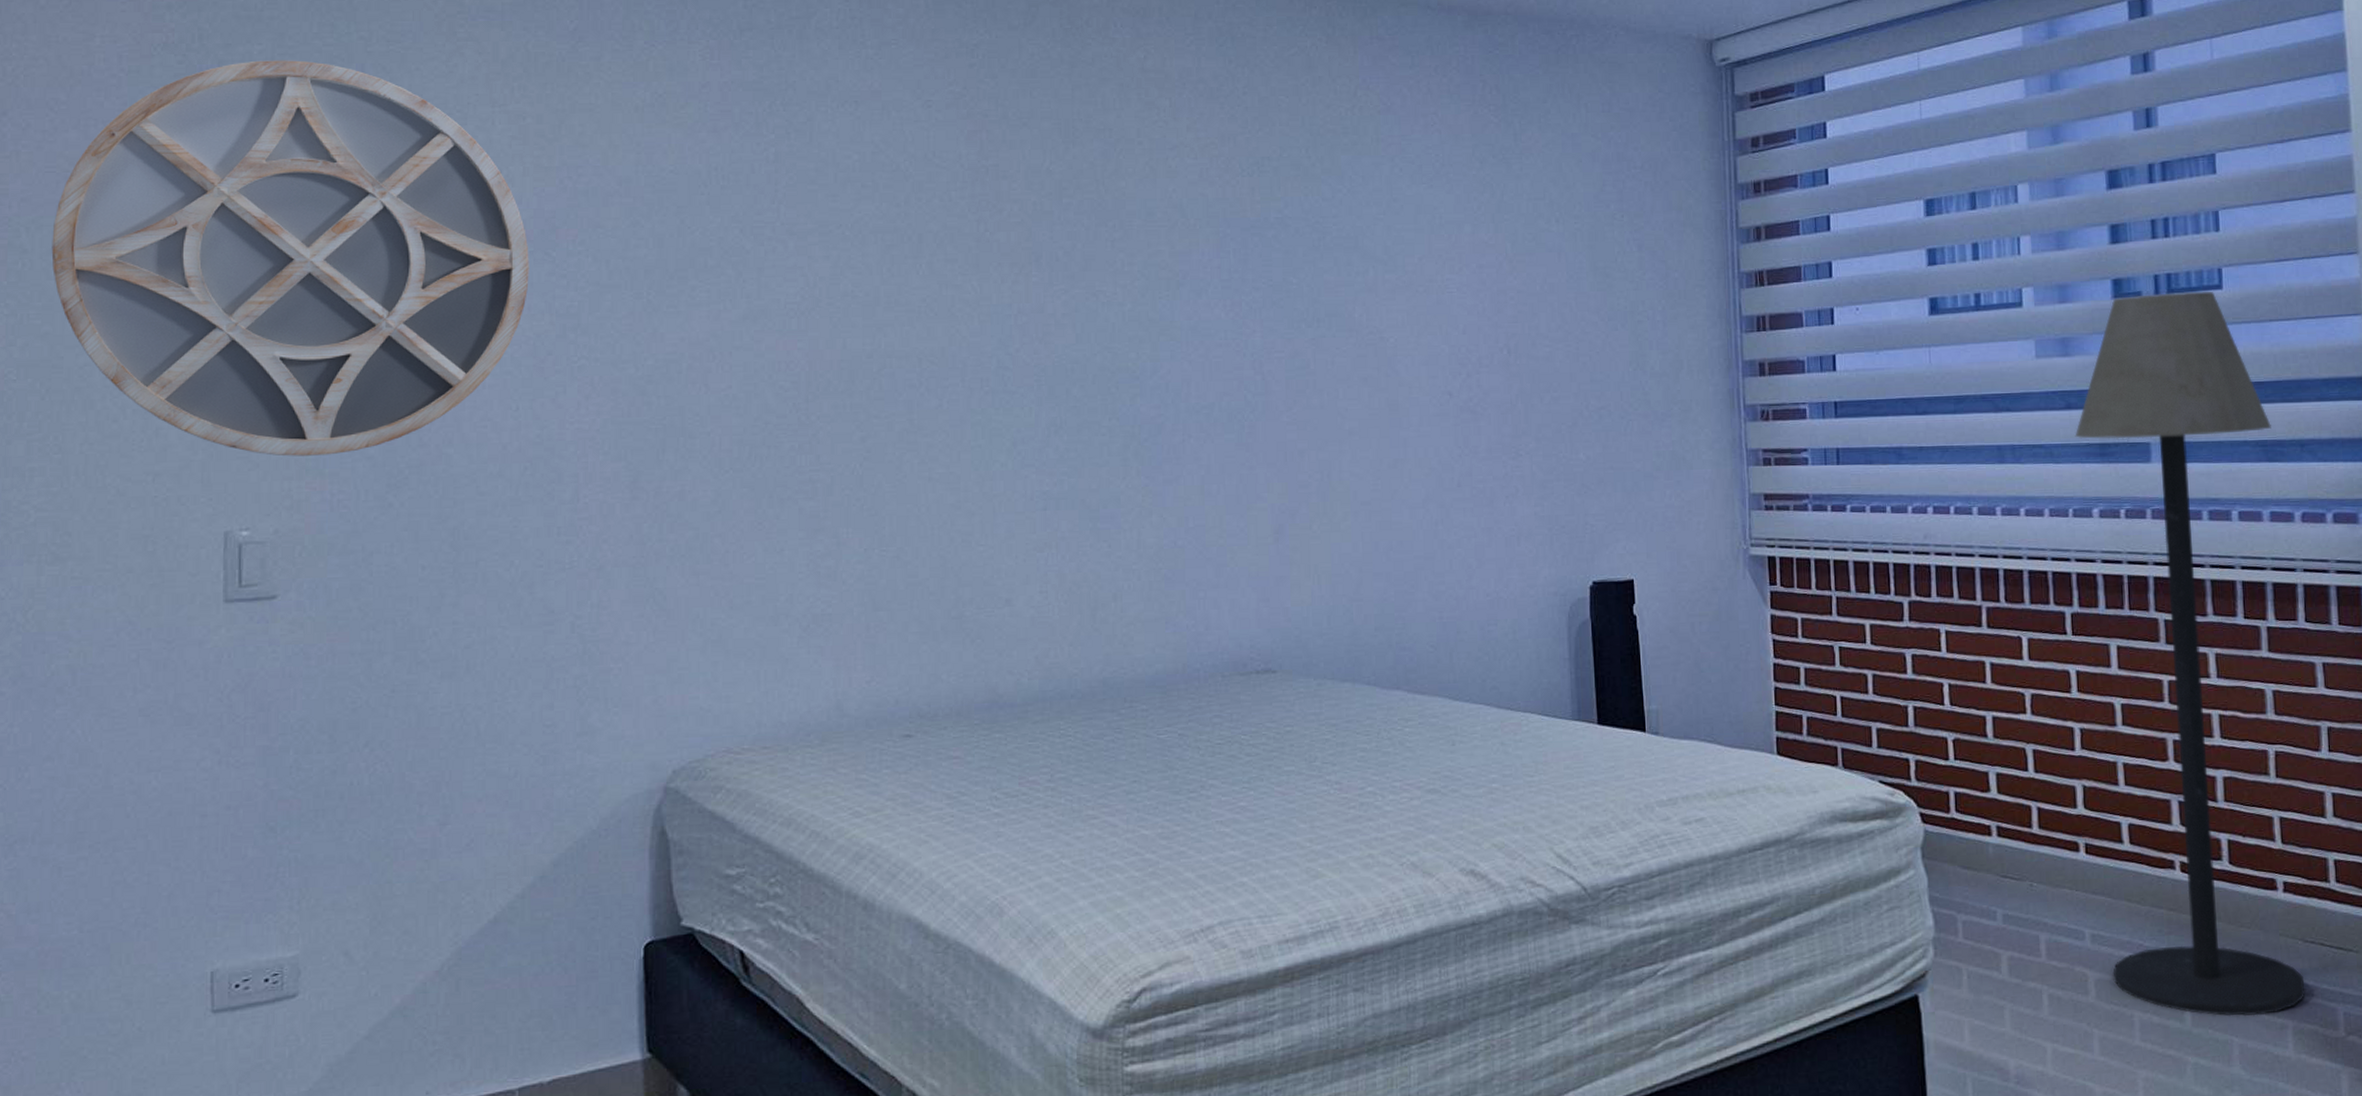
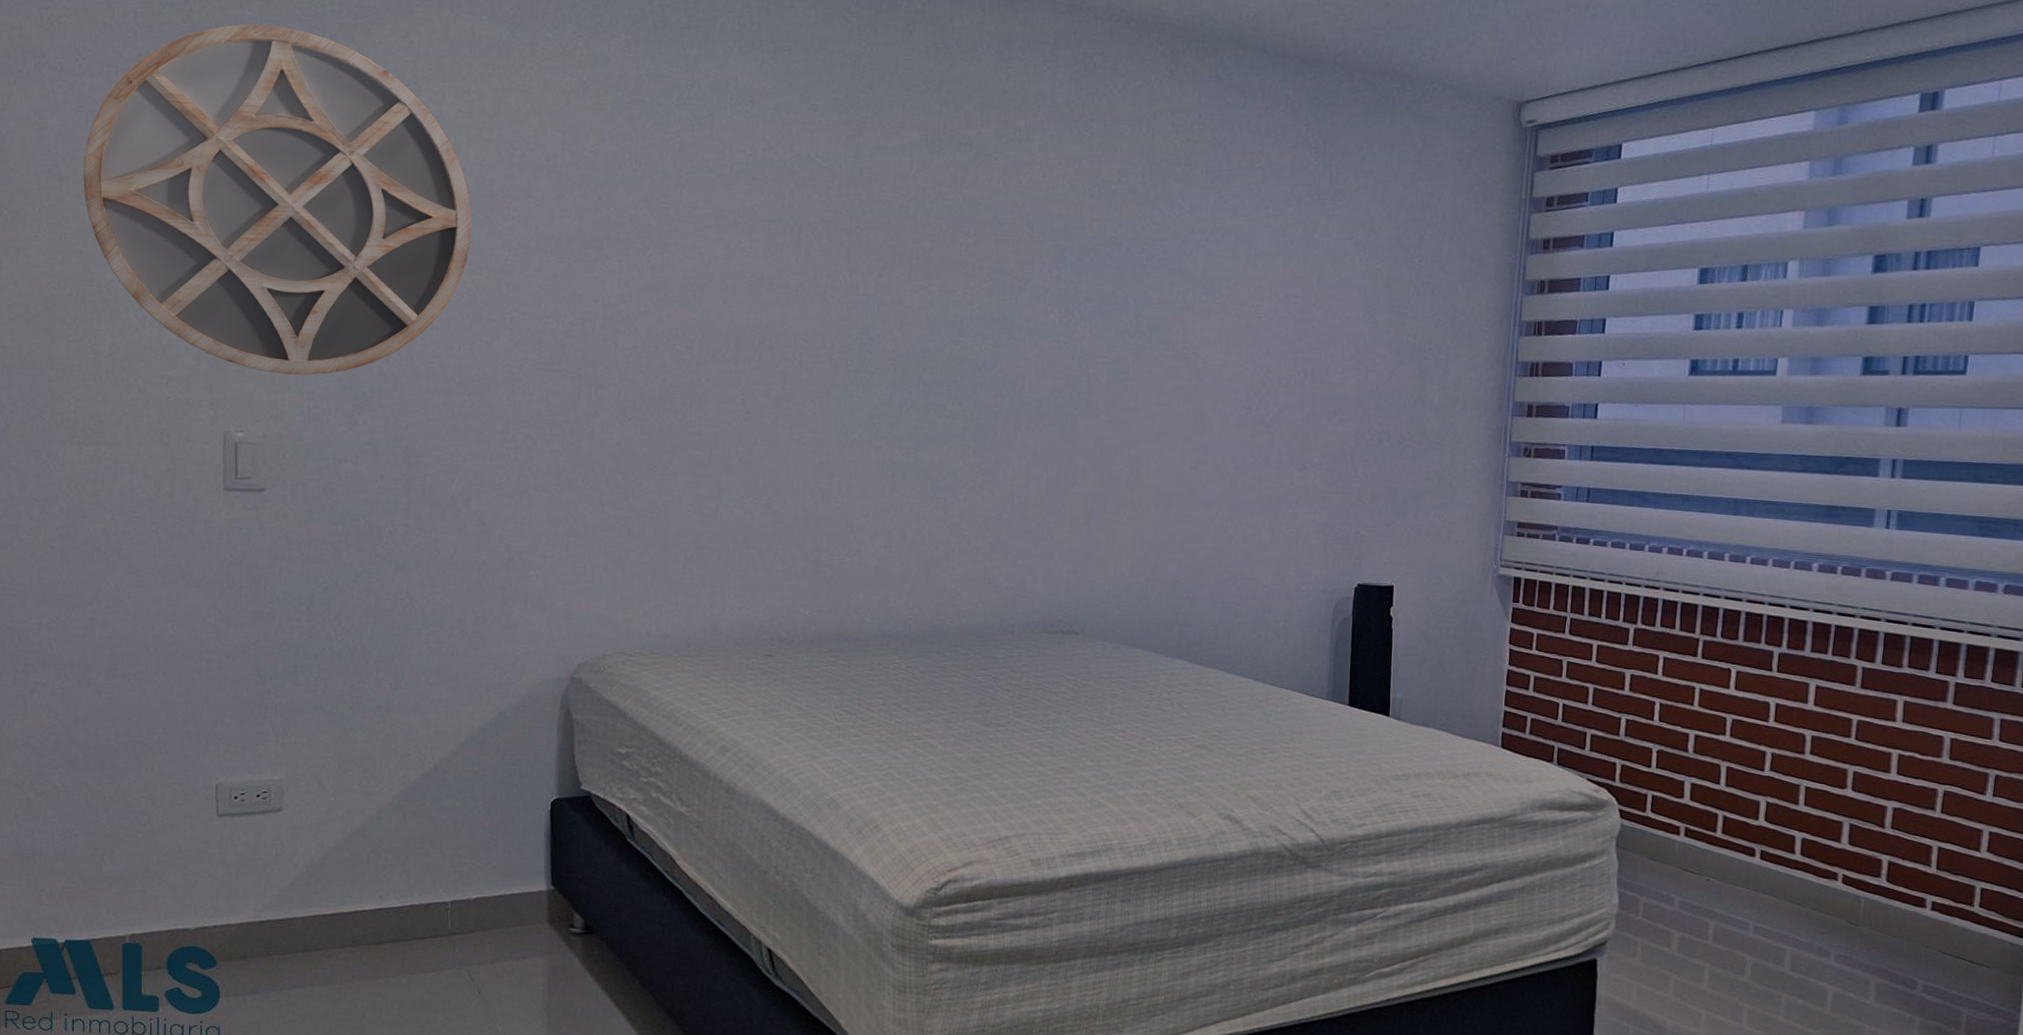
floor lamp: present [2075,291,2305,1017] -> none [1768,373,1991,1010]

